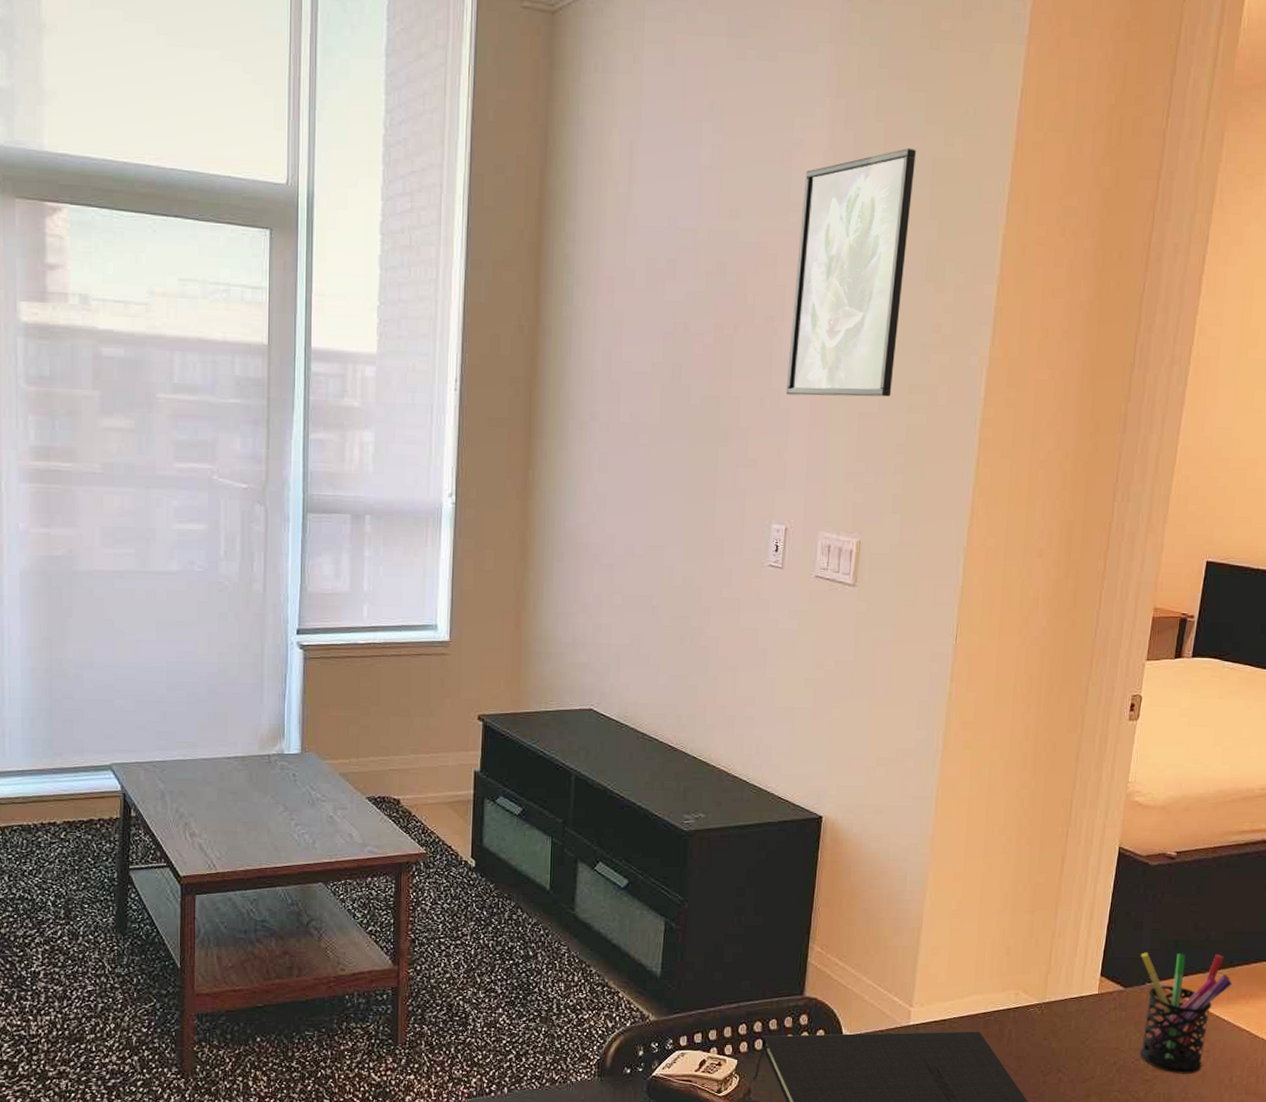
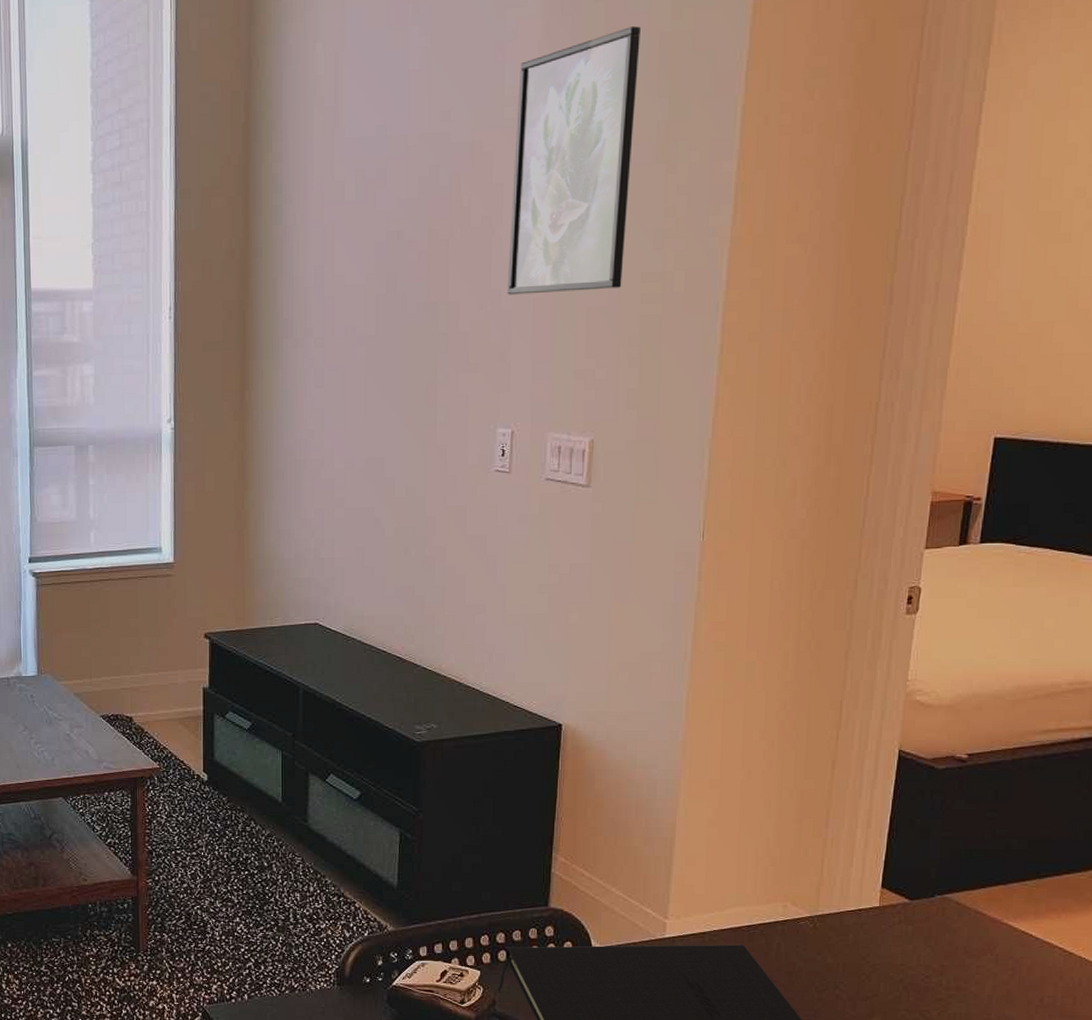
pen holder: present [1139,952,1233,1075] -> none [928,862,1041,994]

